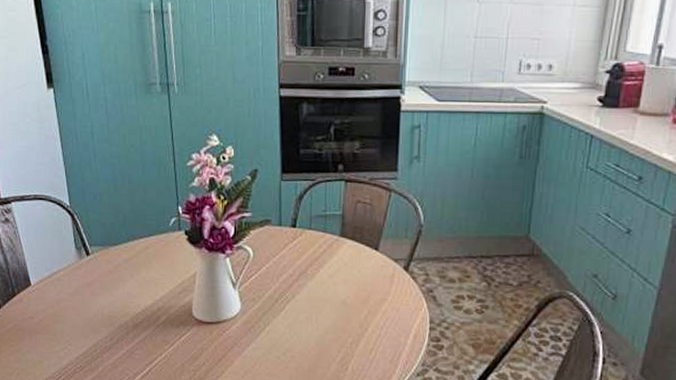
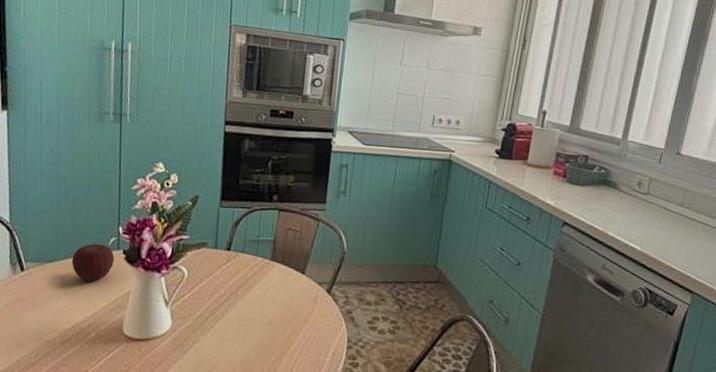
apple: none [134,224,177,264] -> present [71,242,115,282]

